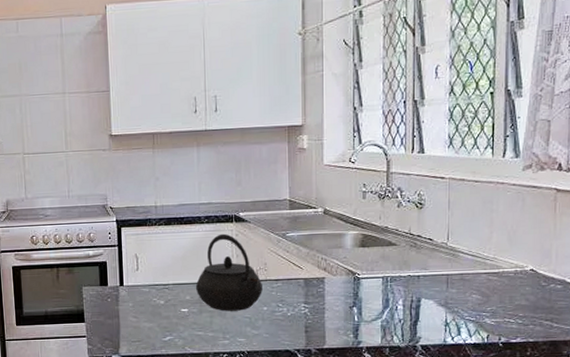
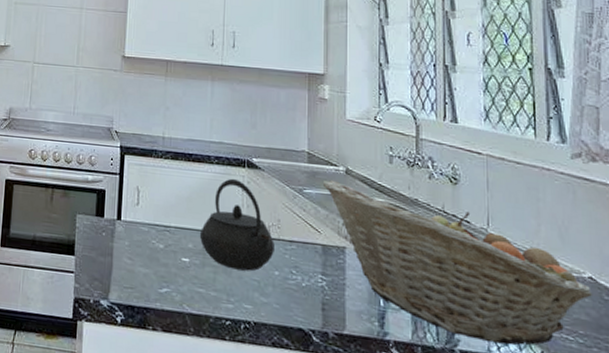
fruit basket: none [303,222,533,335] -> present [322,180,593,345]

